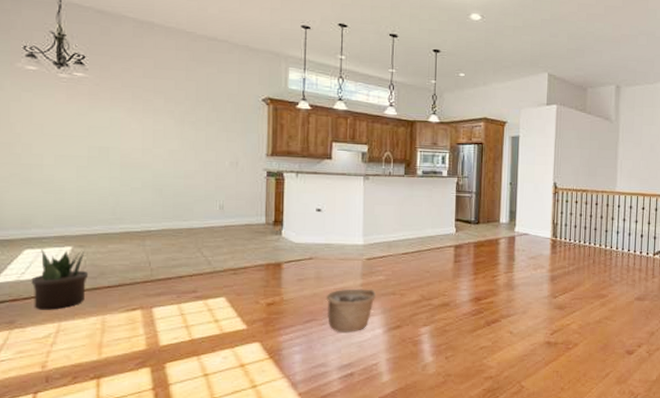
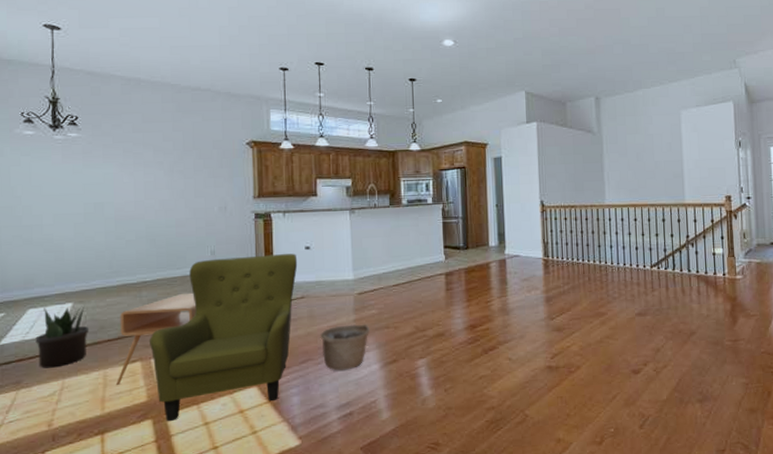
side table: none [115,245,202,333] -> present [117,292,197,386]
armchair: none [150,213,308,370] -> present [149,254,298,421]

